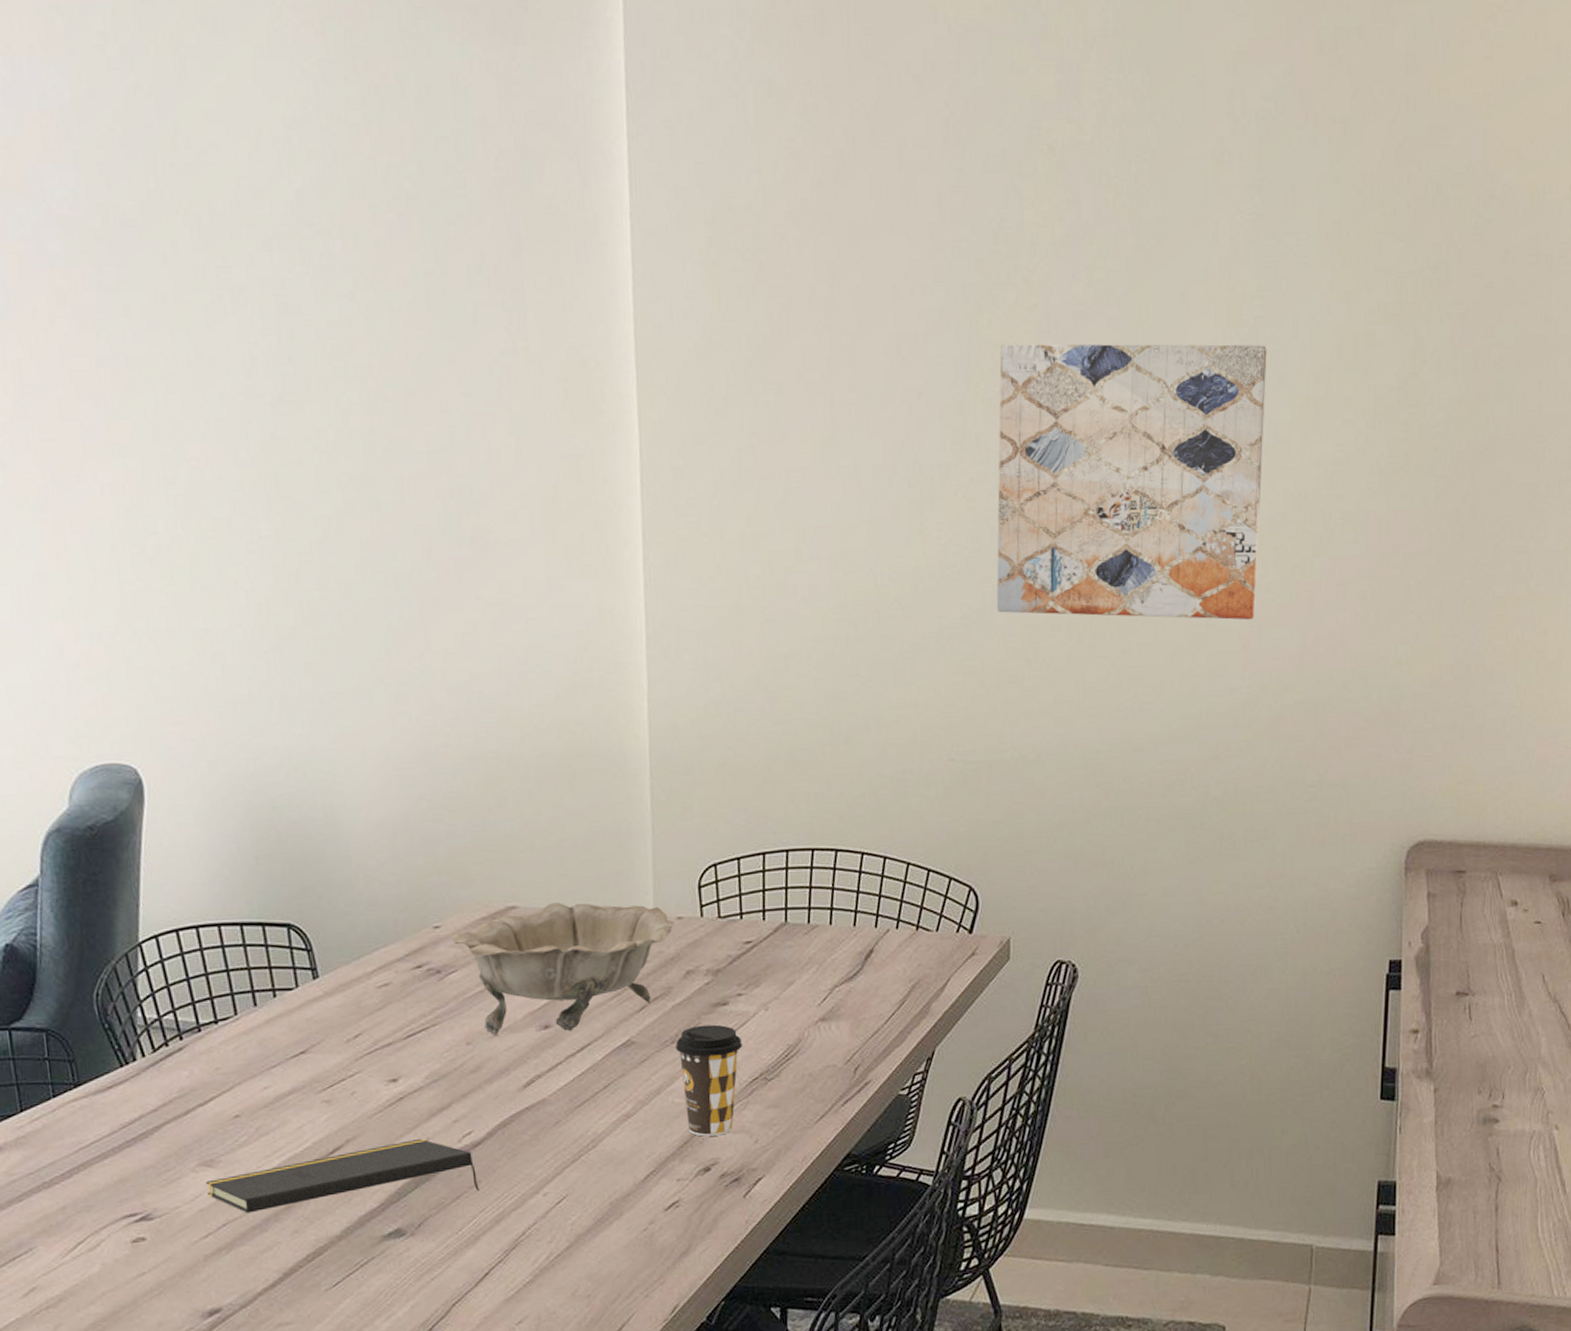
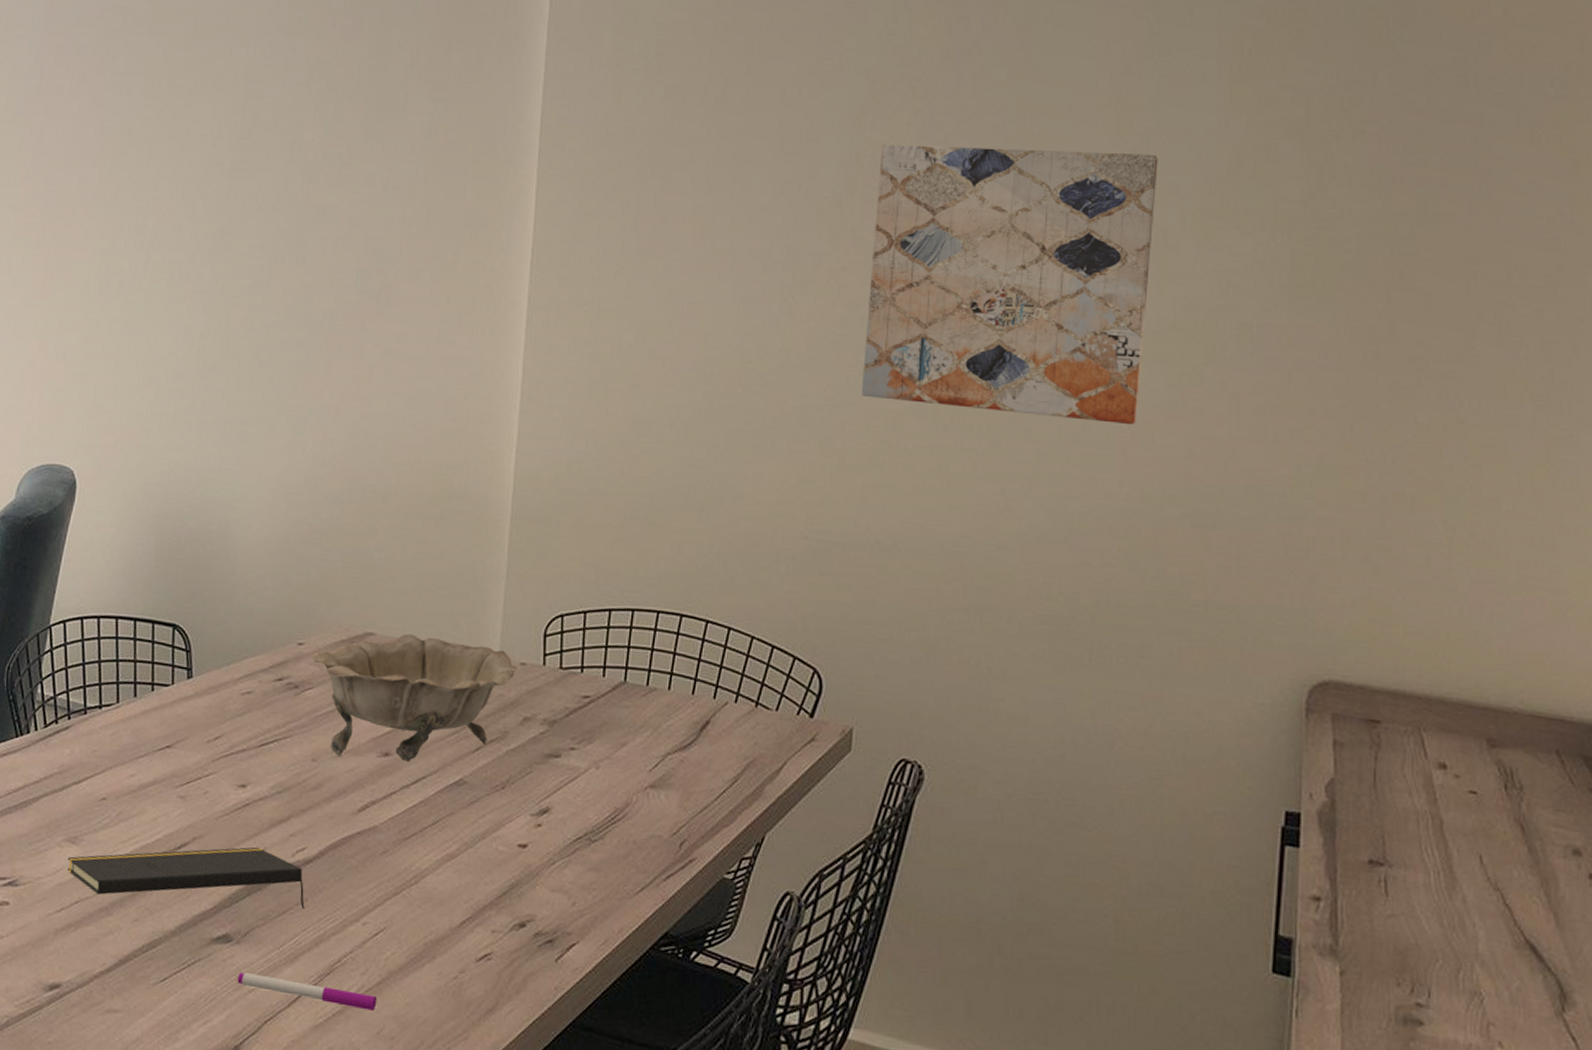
pen: none [417,1260,568,1276] -> present [237,972,377,1011]
coffee cup: present [675,1024,743,1137] -> none [504,774,571,892]

